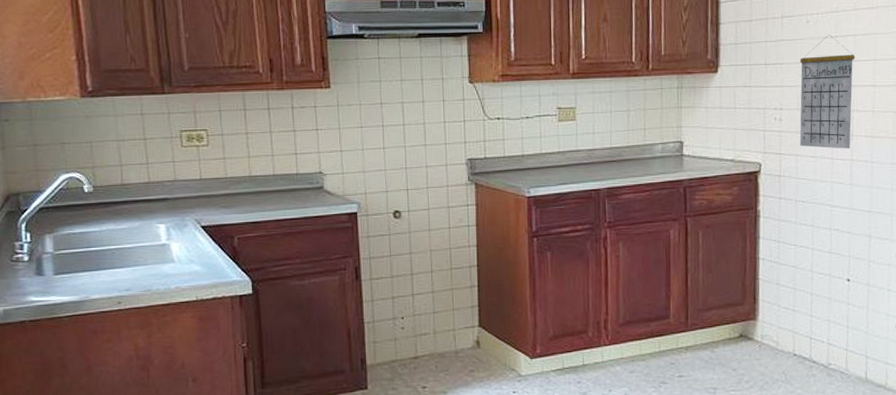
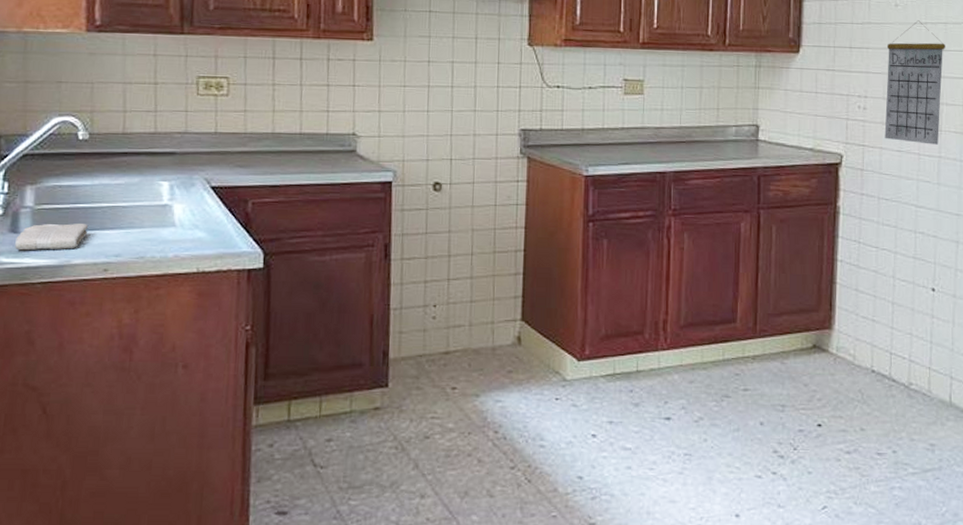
washcloth: none [42,264,101,290] -> present [15,223,88,251]

